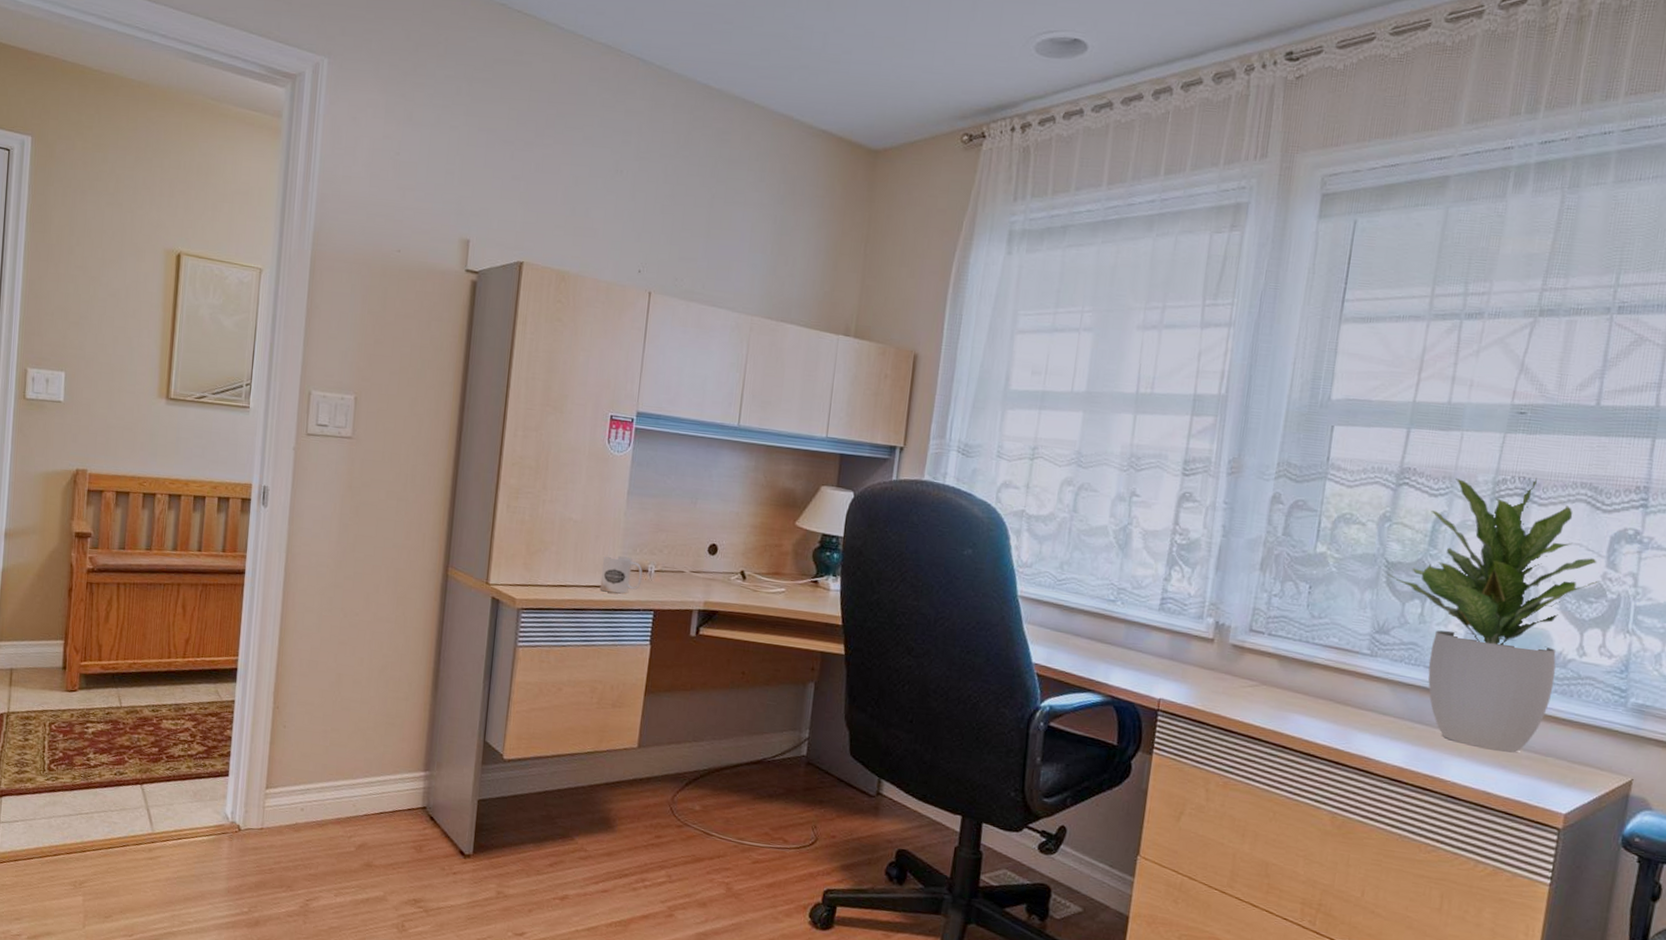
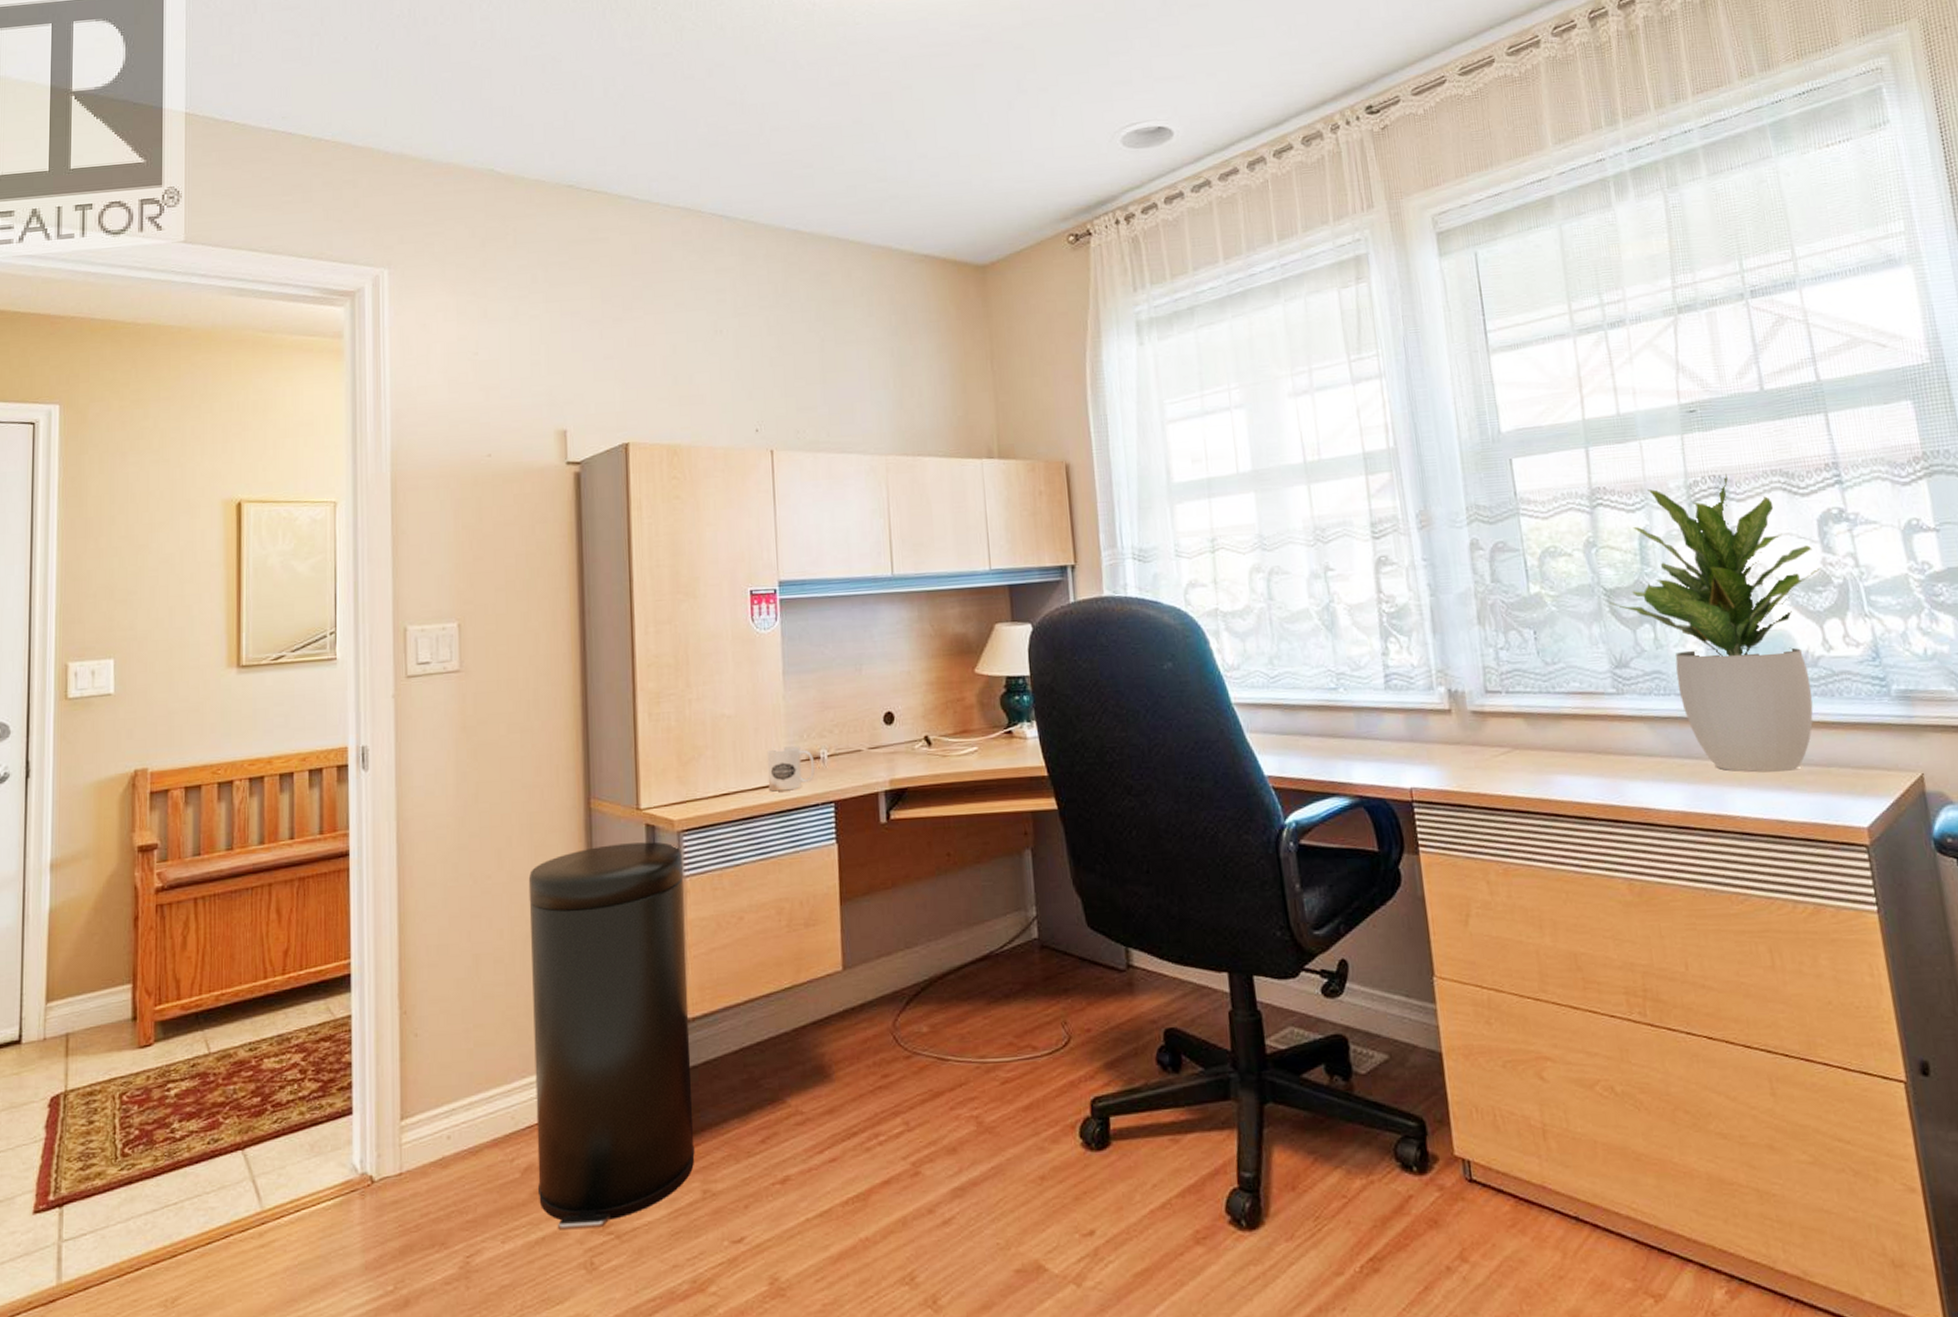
pedal bin: none [367,607,519,902] -> present [528,842,695,1230]

